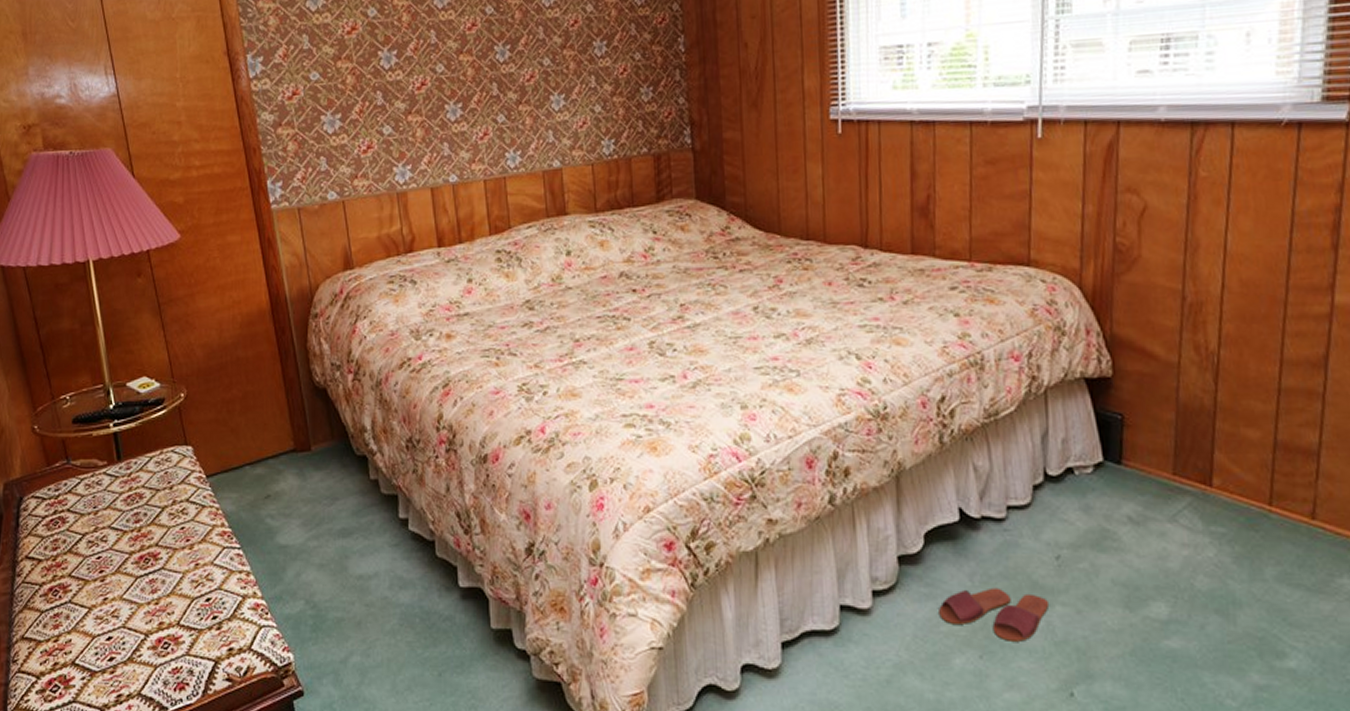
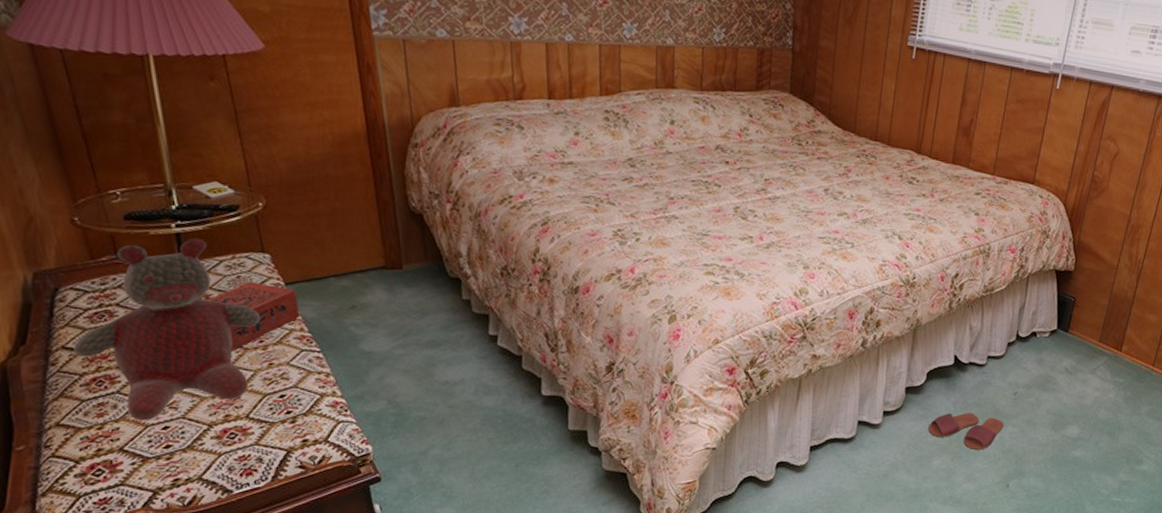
stuffed bear: none [35,436,186,632] -> present [74,238,261,421]
decorative box: none [141,477,220,553] -> present [207,282,300,351]

